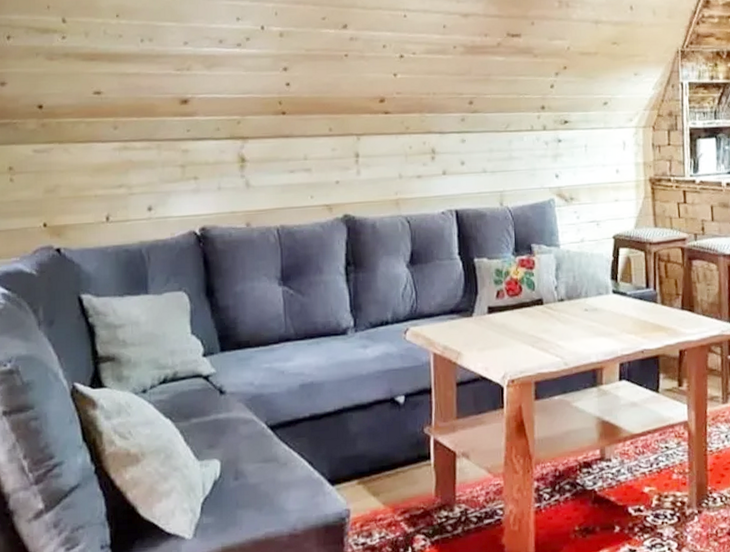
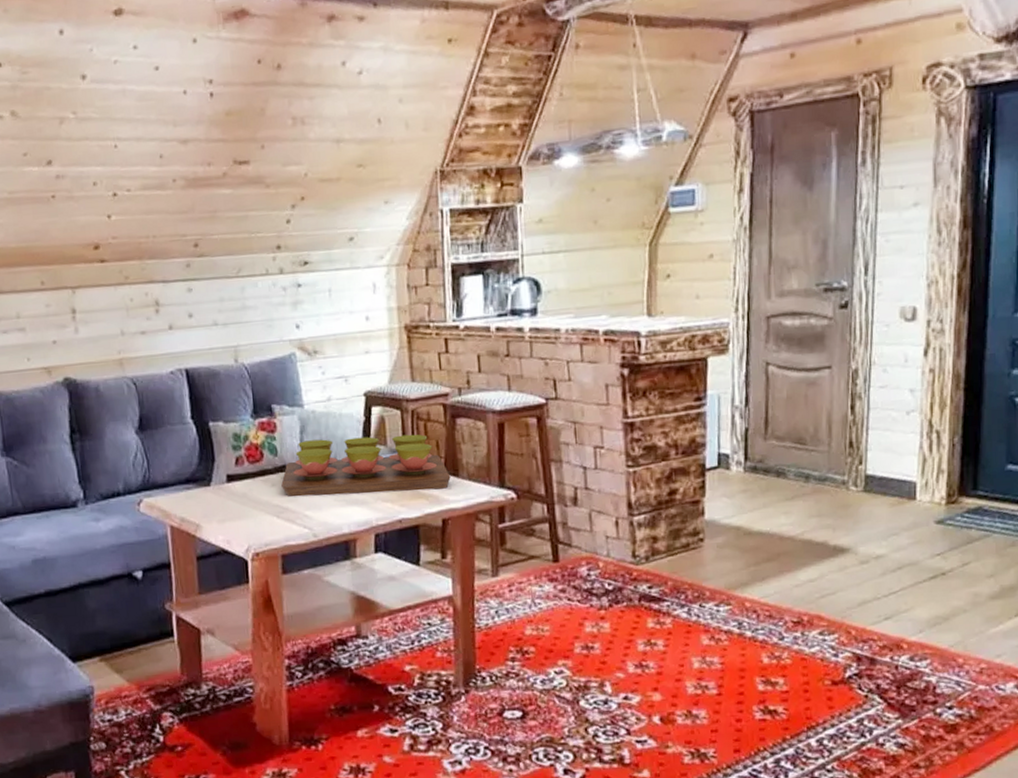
tea set: none [537,273,687,328] -> present [281,434,451,496]

